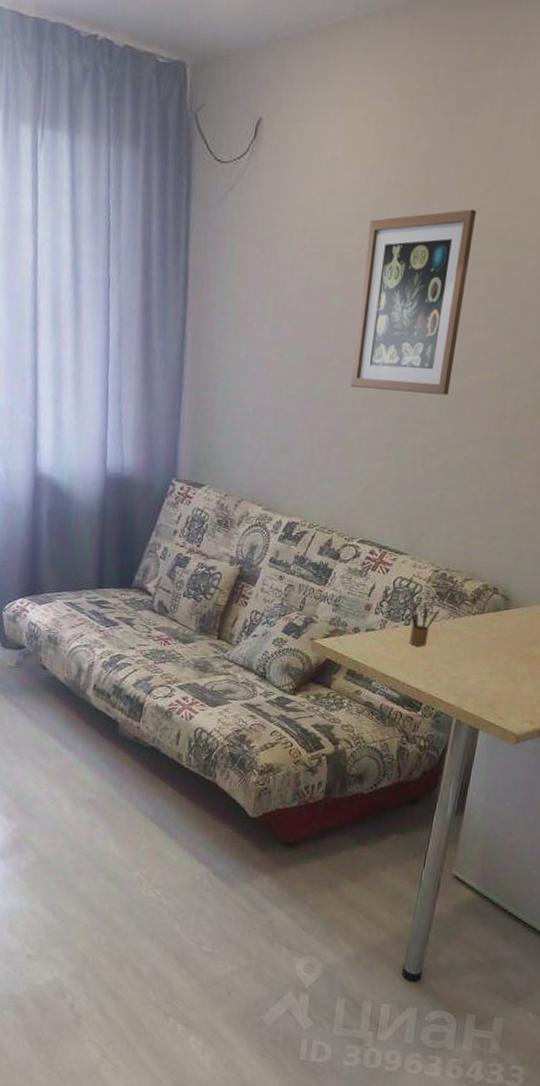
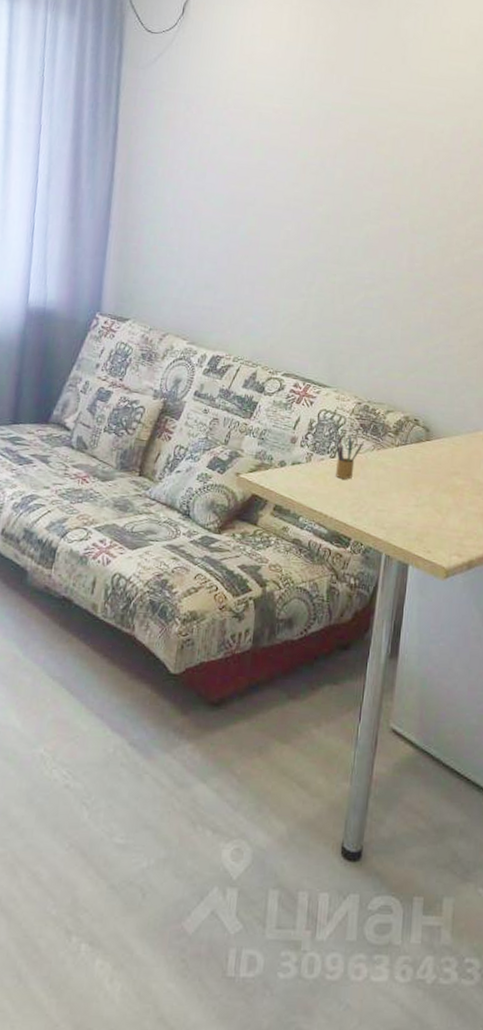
wall art: present [350,209,477,395] -> none [272,82,381,239]

